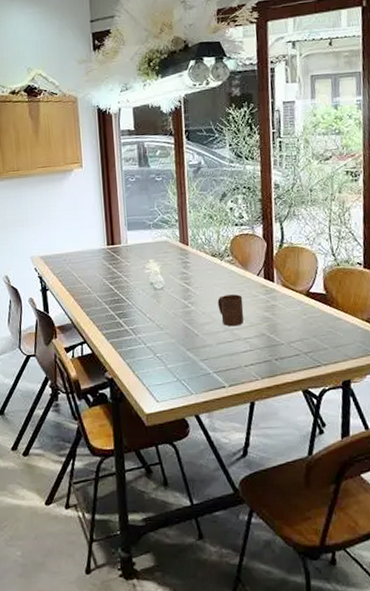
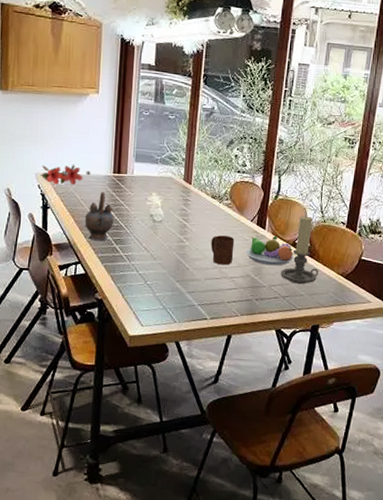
flower: none [36,242,85,265] -> present [40,164,91,185]
teapot: none [84,265,114,317] -> present [84,191,114,240]
fruit bowl: none [255,287,311,321] -> present [245,235,295,266]
candle holder: none [298,261,341,337] -> present [281,216,318,284]

